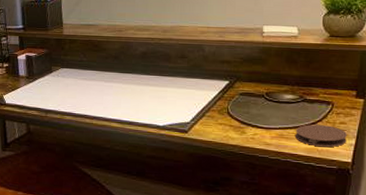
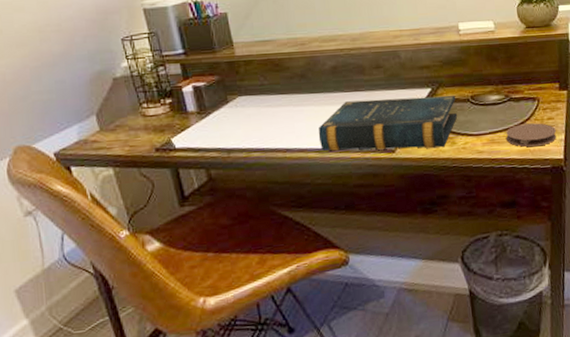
book: none [122,83,251,135] -> present [318,96,458,151]

